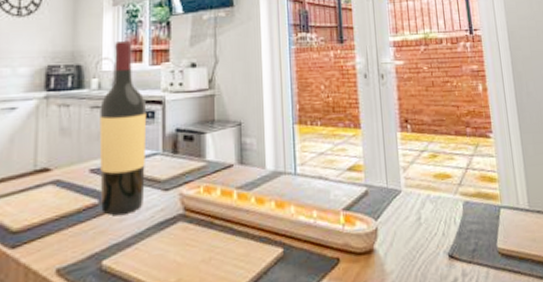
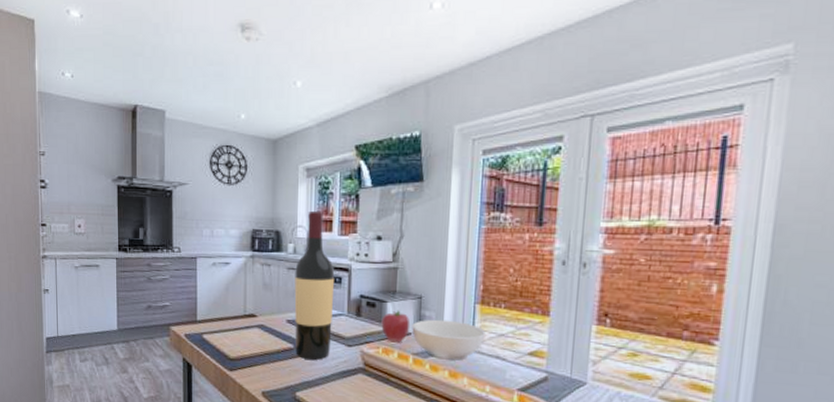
fruit: none [201,141,232,177] -> present [381,310,411,342]
bowl: none [233,144,306,189] -> present [412,319,485,361]

